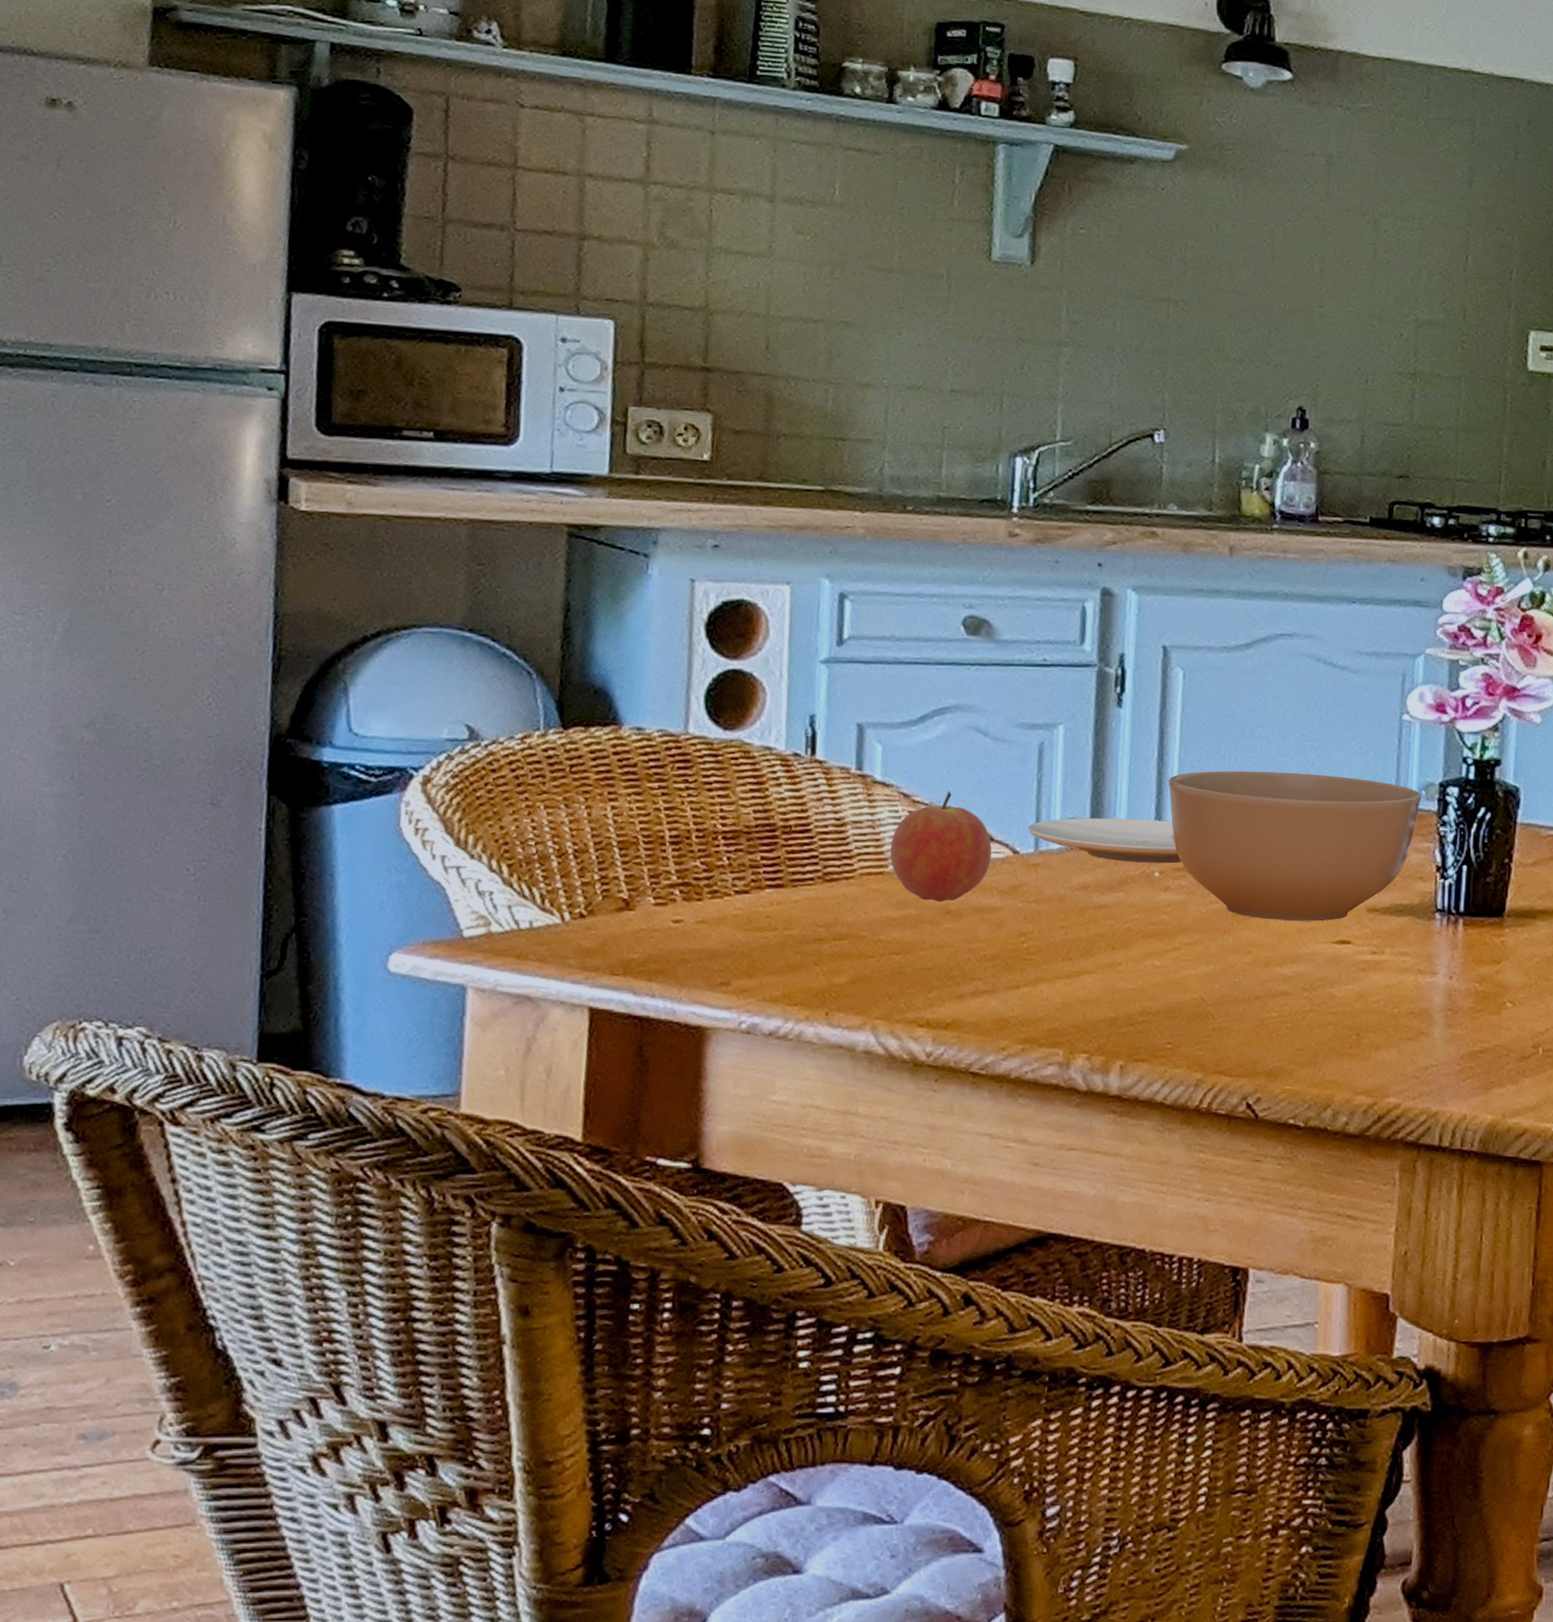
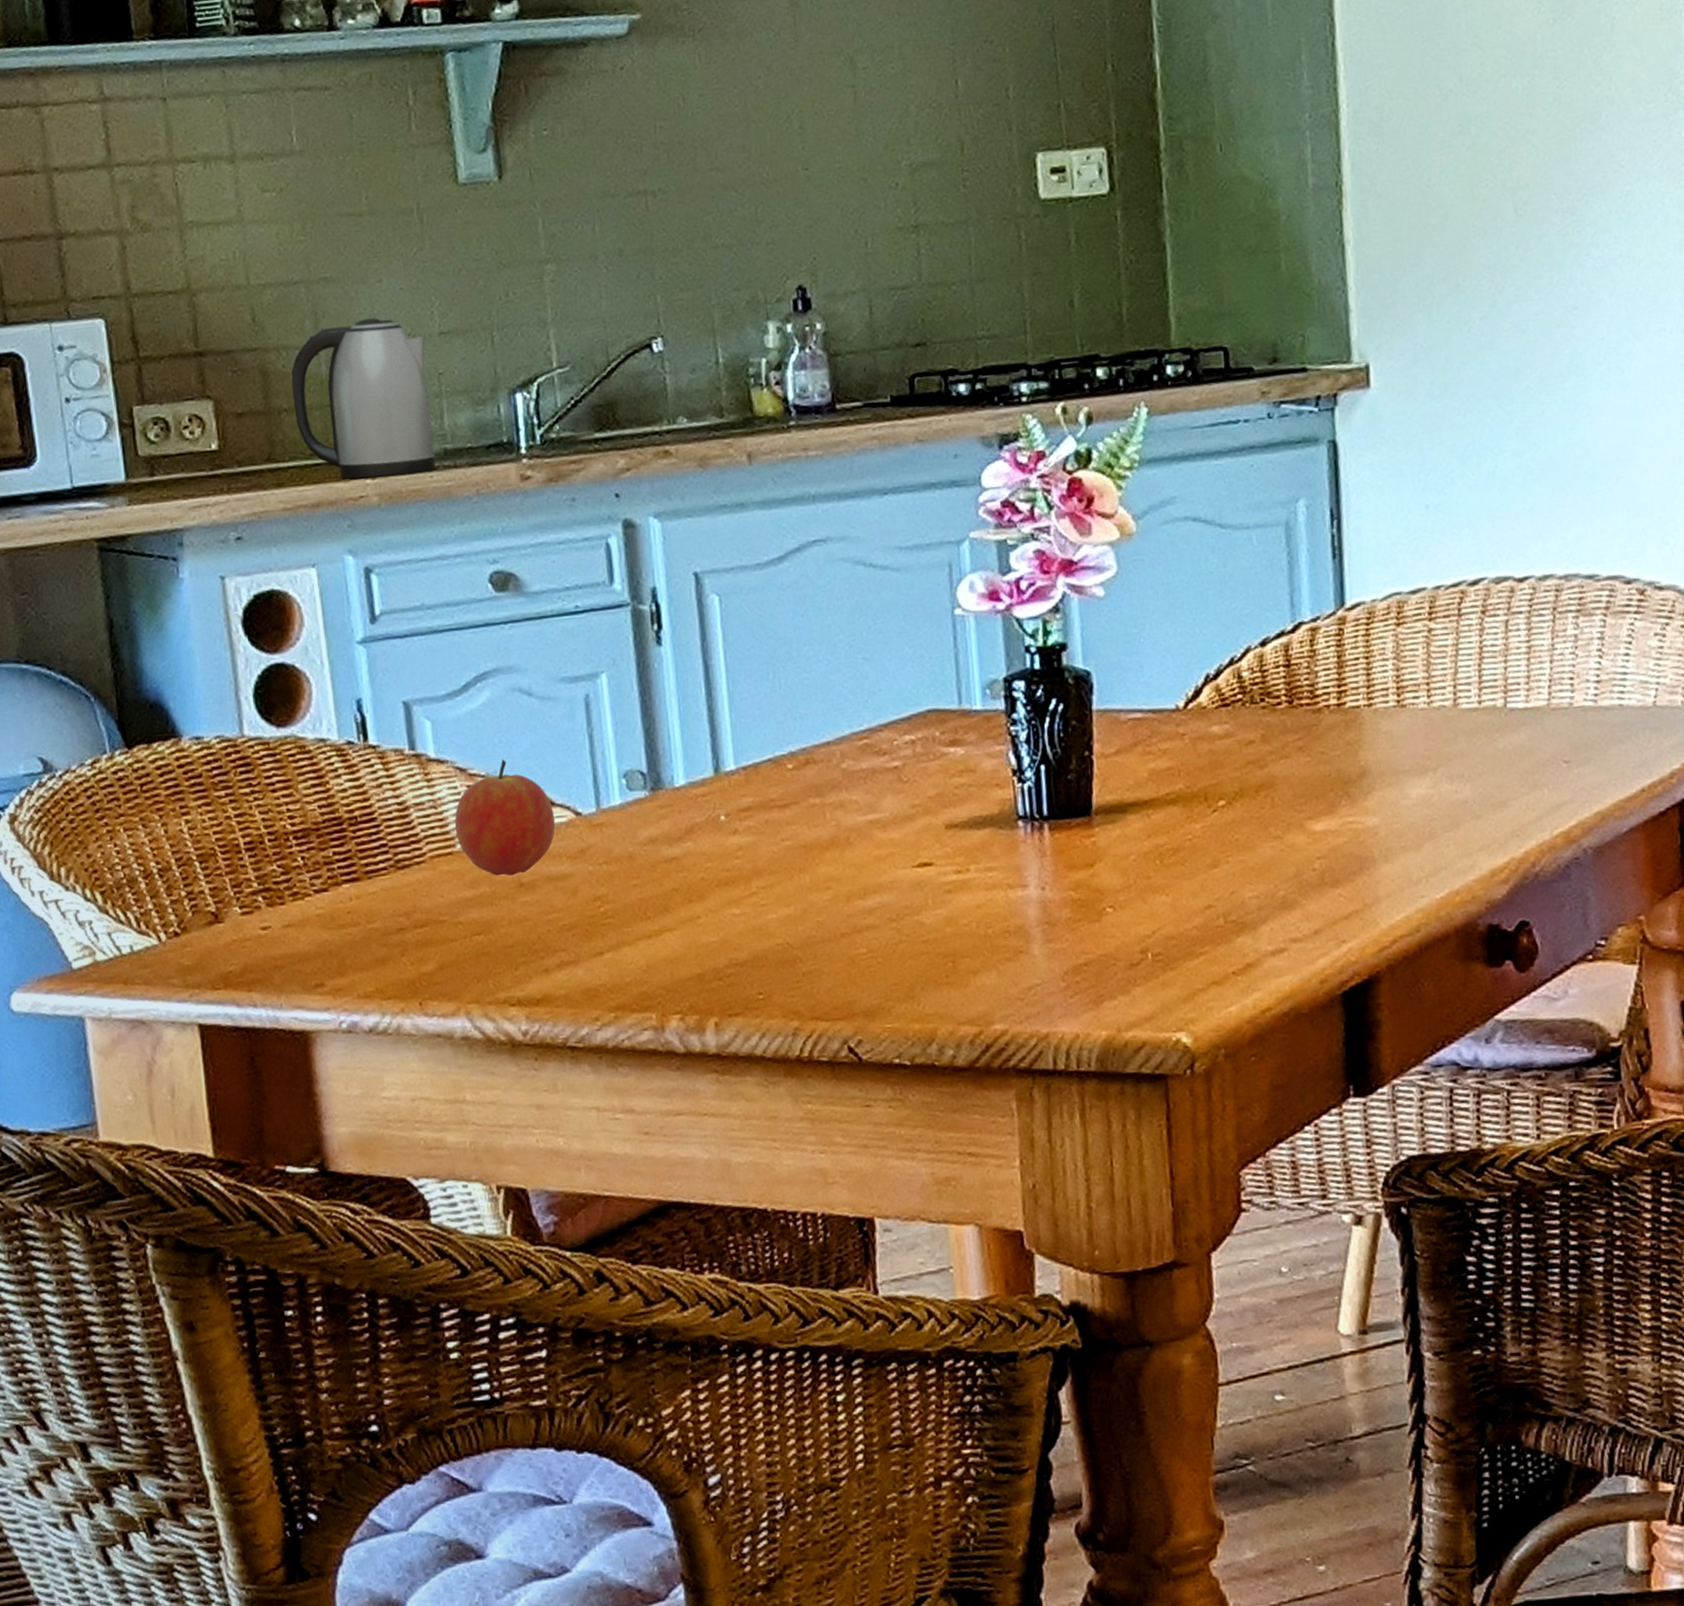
kettle: none [793,365,936,515] -> present [291,318,436,479]
plate: present [1027,817,1181,864] -> none [586,759,746,810]
bowl: present [1168,770,1422,921] -> none [720,685,987,851]

